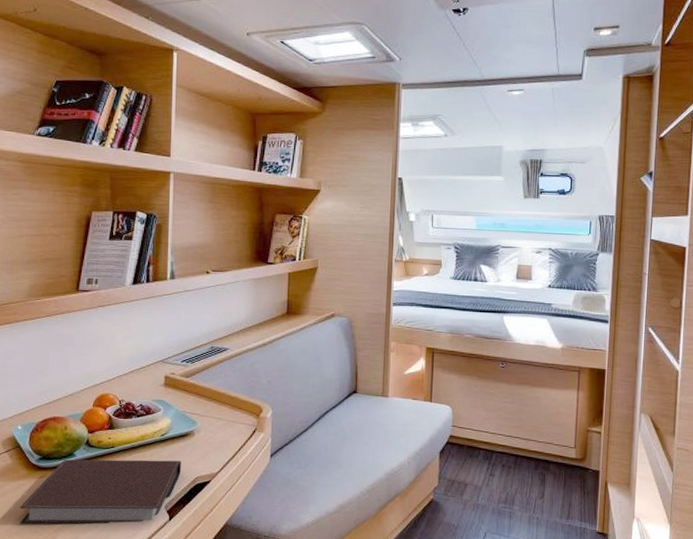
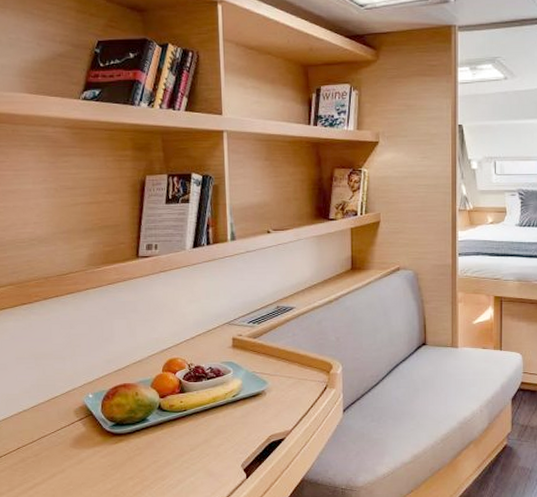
notebook: present [19,459,181,525] -> none [97,421,255,489]

